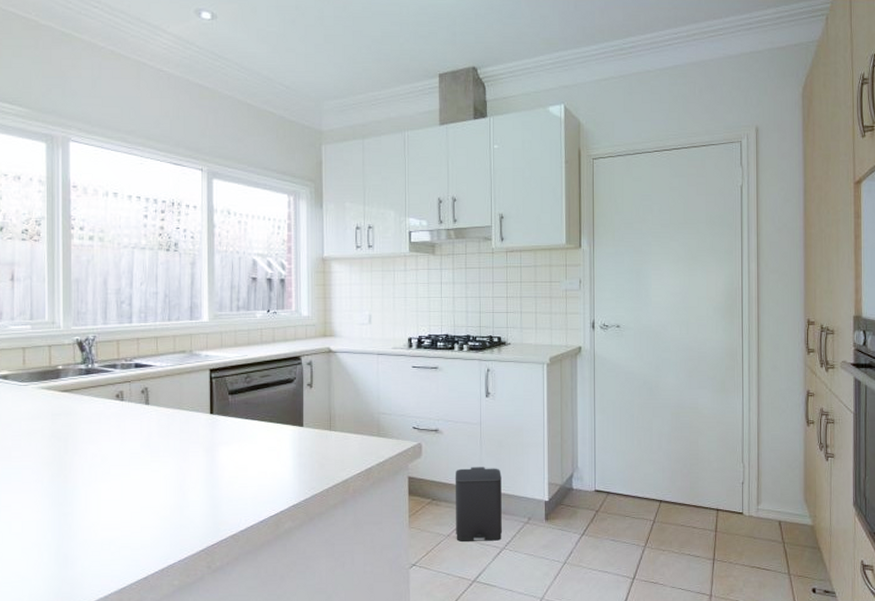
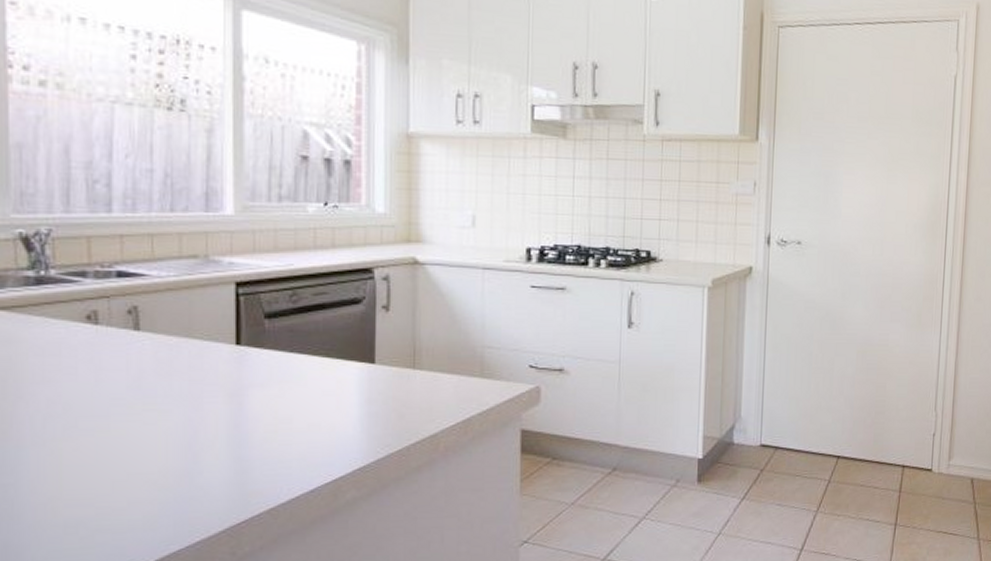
pedal bin: present [455,467,502,542] -> none [582,417,644,511]

